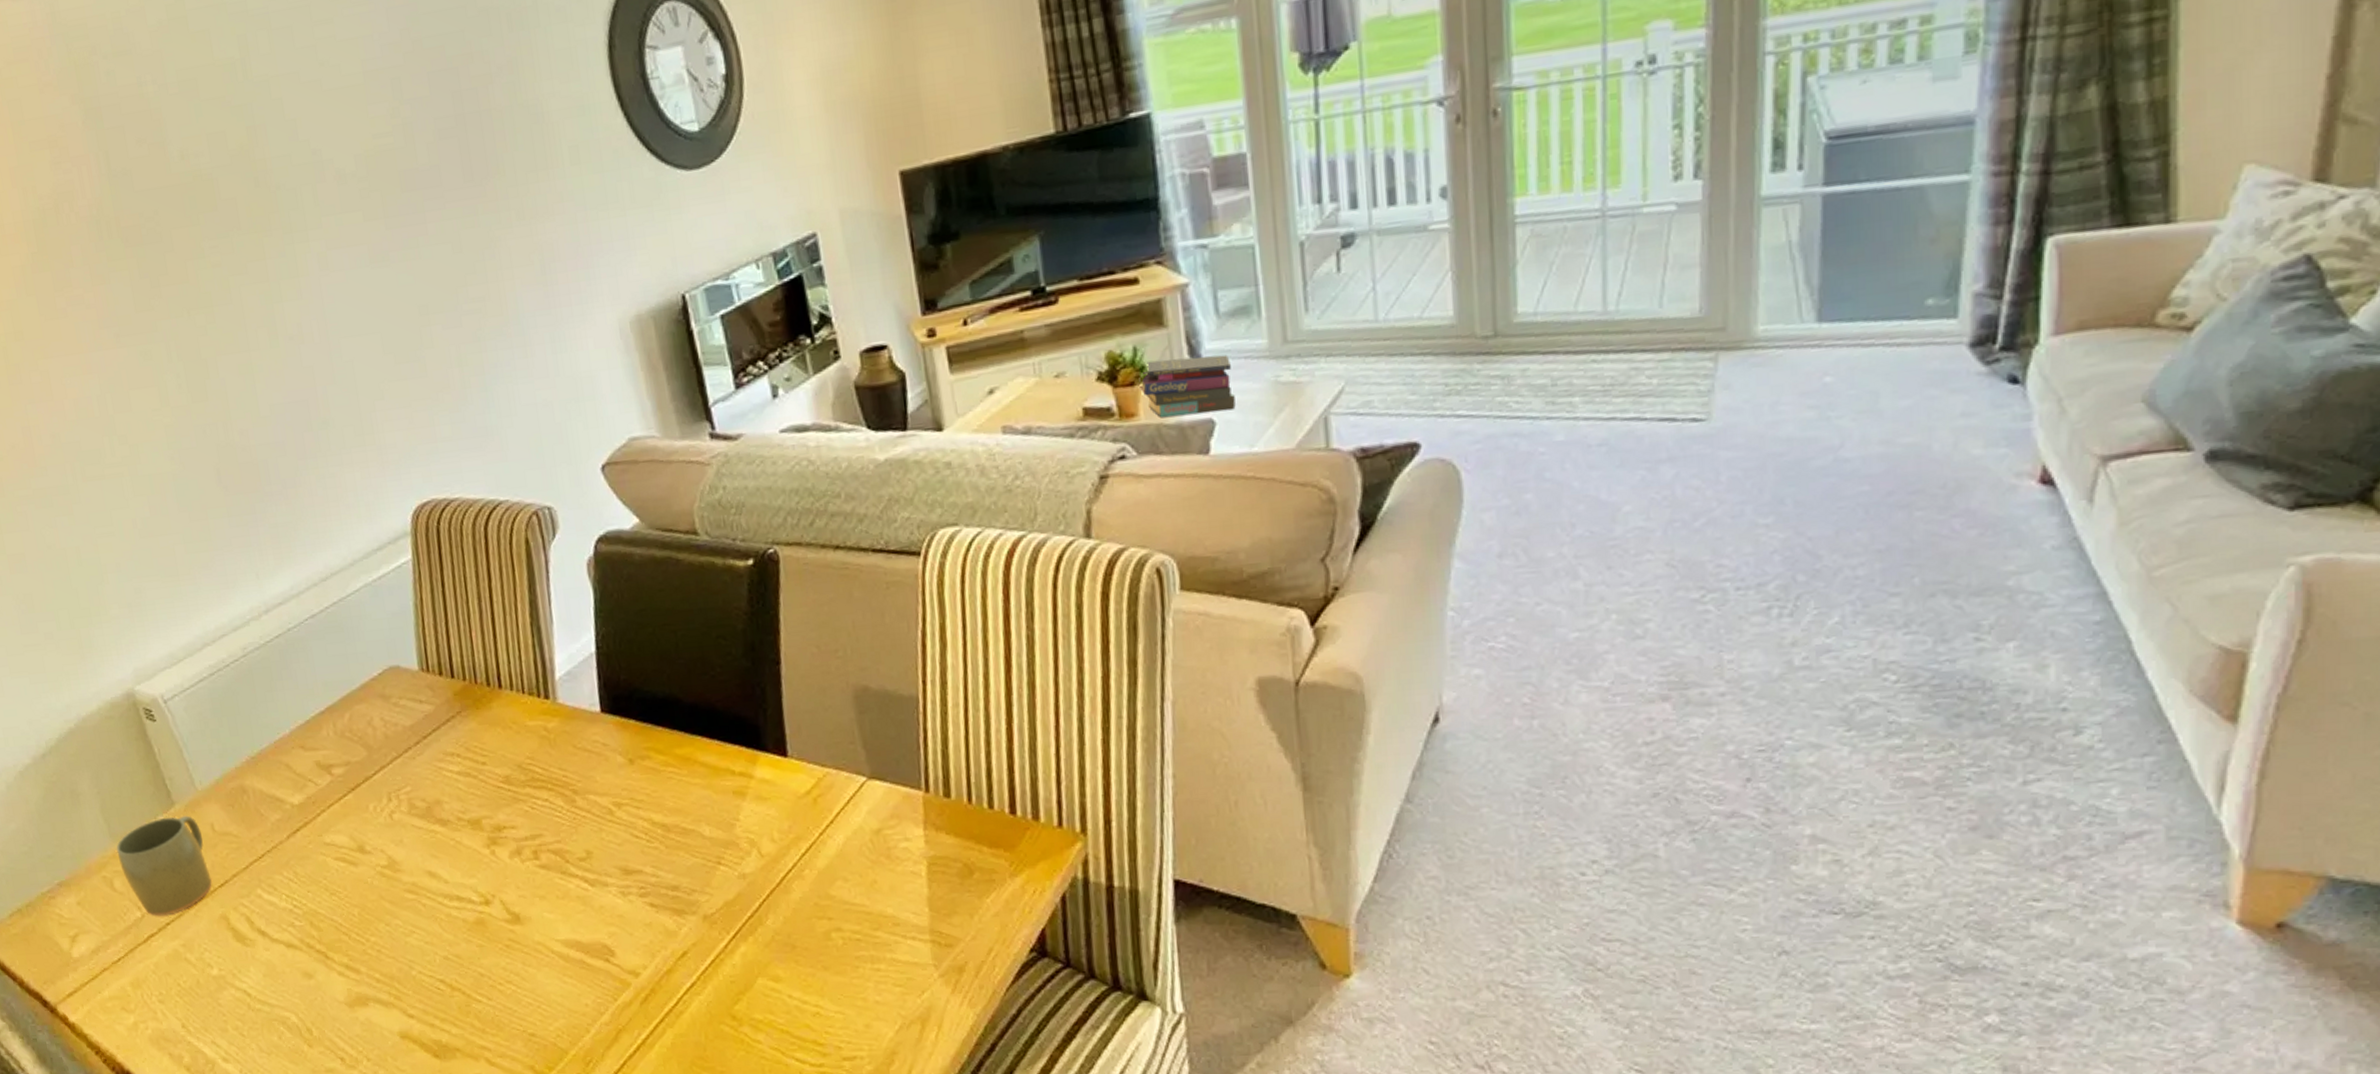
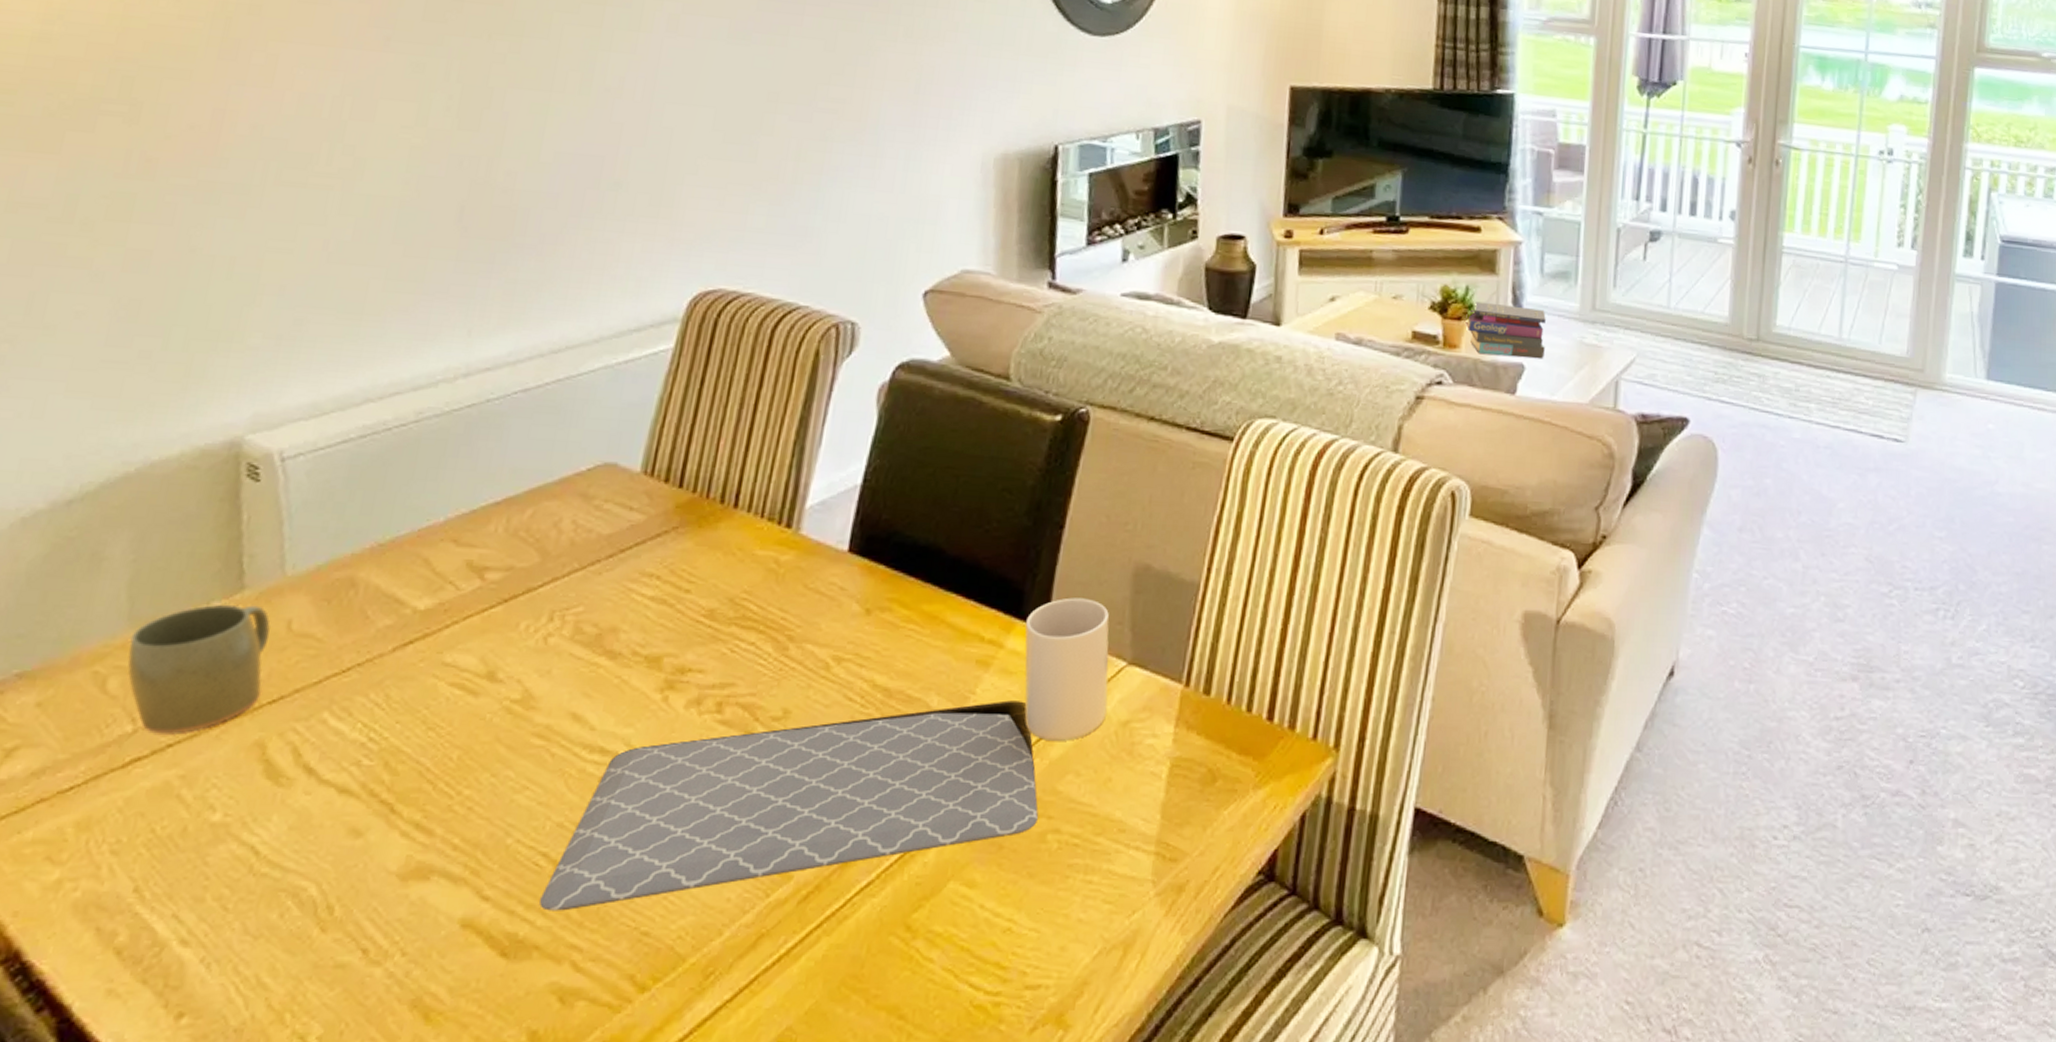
placemat: none [449,822,820,1022] -> present [539,700,1038,911]
cup: none [766,724,860,854] -> present [1024,597,1110,742]

